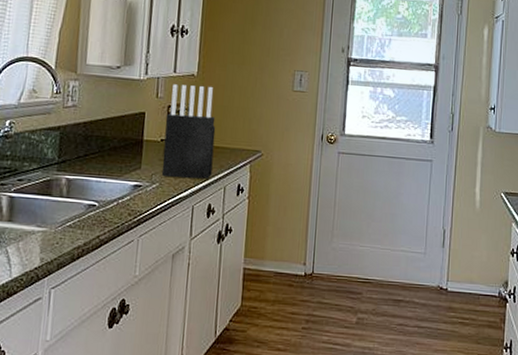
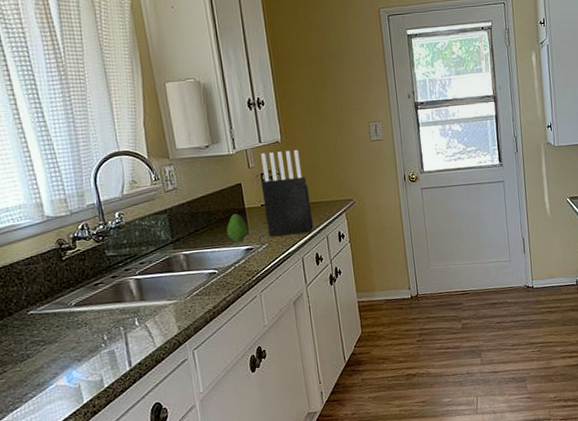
fruit: none [117,143,141,176] -> present [226,213,248,243]

